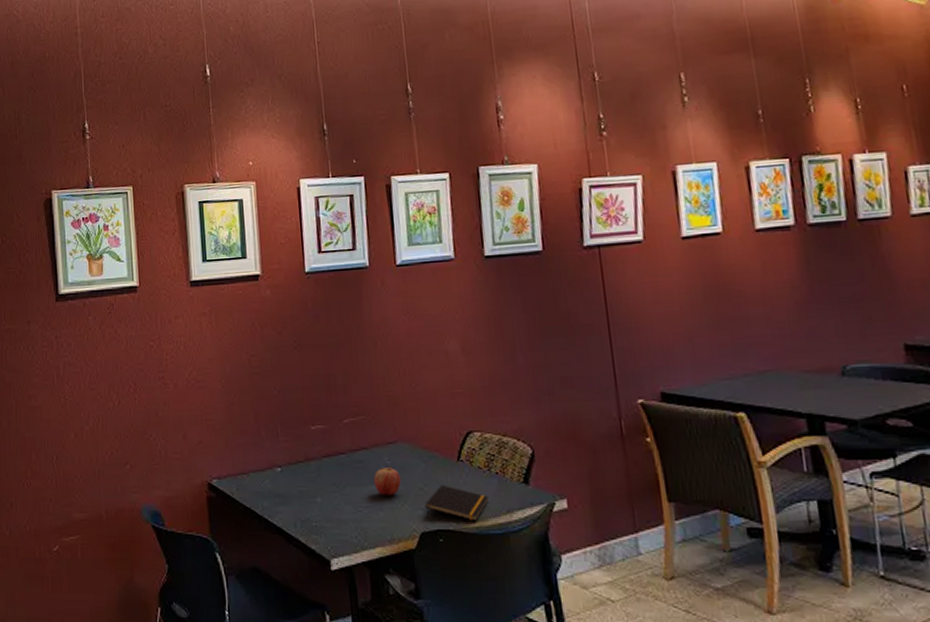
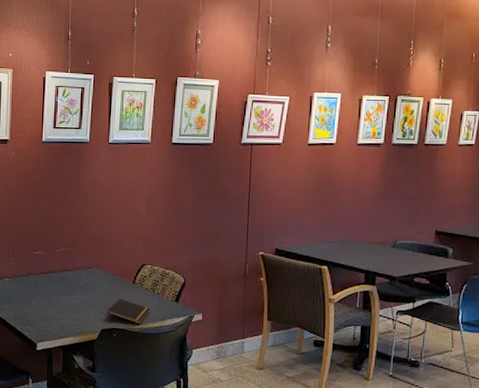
apple: present [374,466,401,496] -> none [74,283,92,304]

